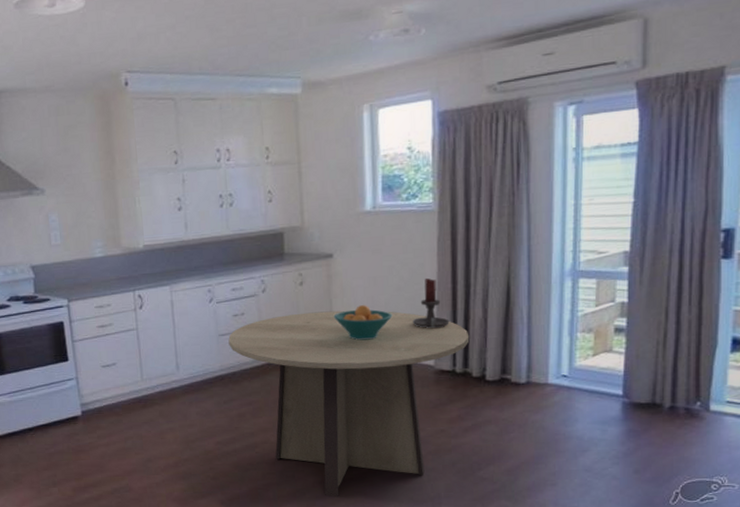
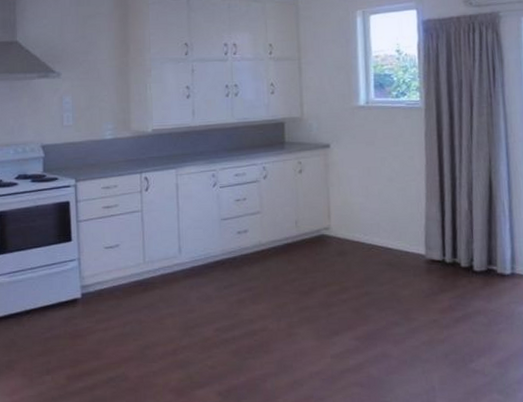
dining table: present [228,310,470,497] -> none [230,198,457,389]
fruit bowl: present [333,305,393,341] -> none [330,194,386,228]
candle holder: present [412,278,450,329] -> none [404,171,438,219]

